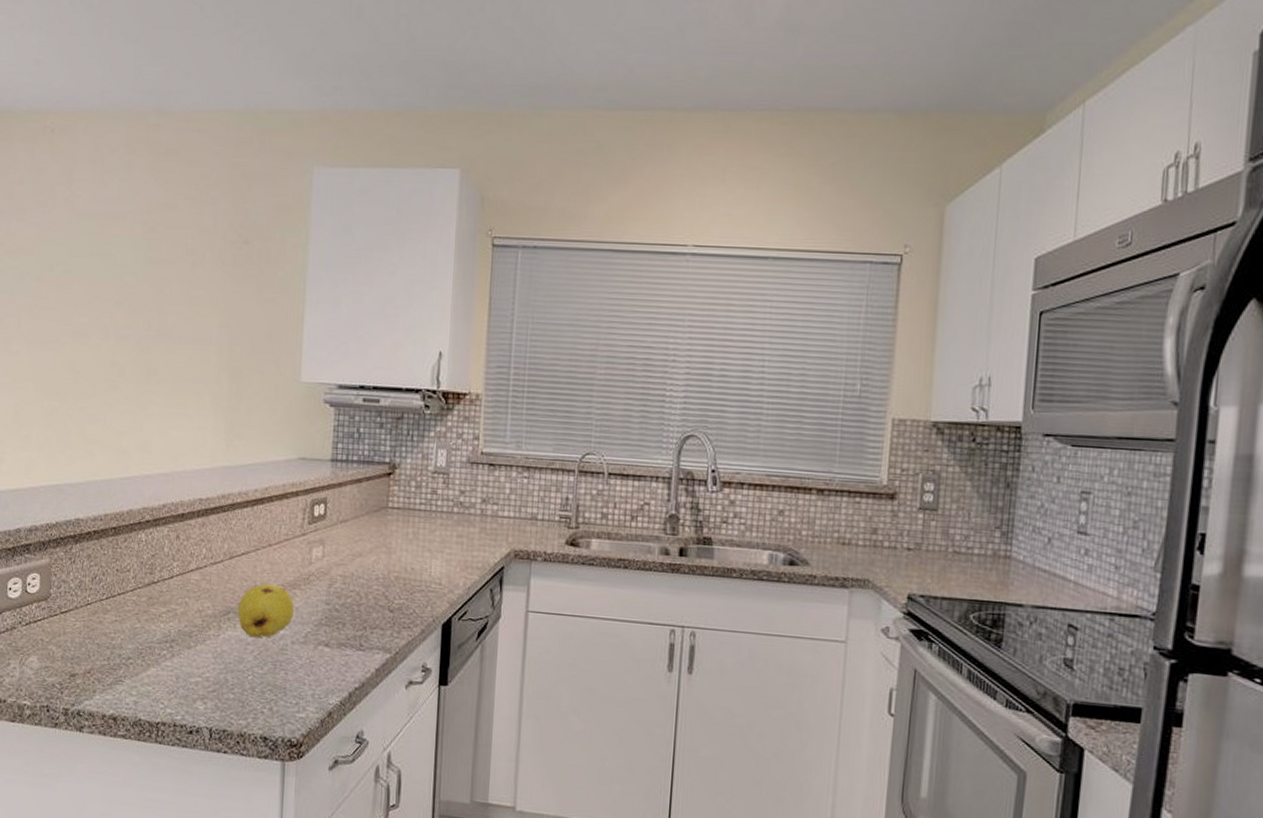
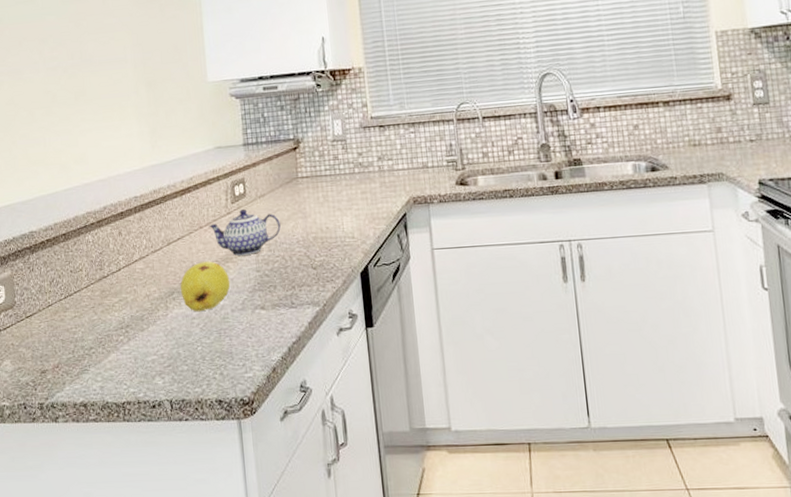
teapot: none [278,532,360,585] -> present [208,209,281,256]

